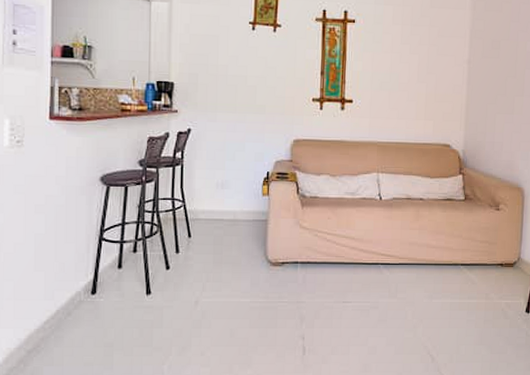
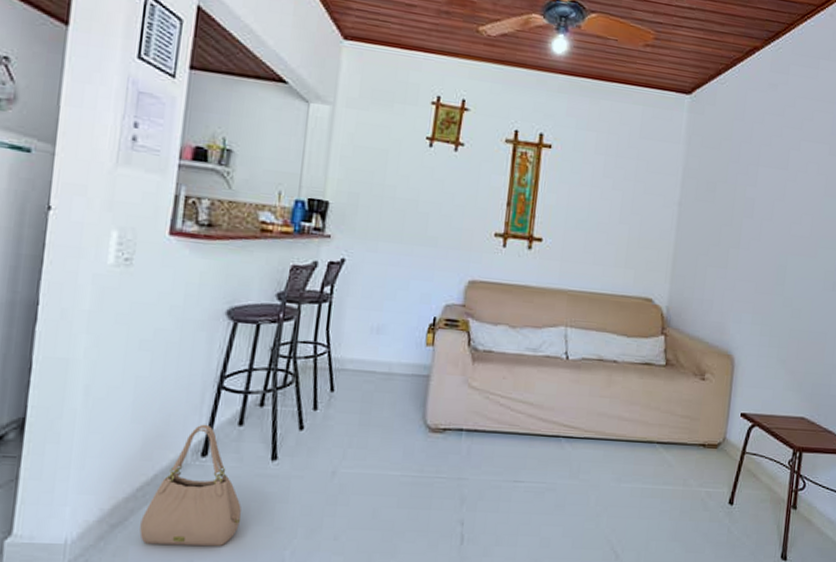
handbag: none [50,269,126,365] -> present [139,424,241,547]

